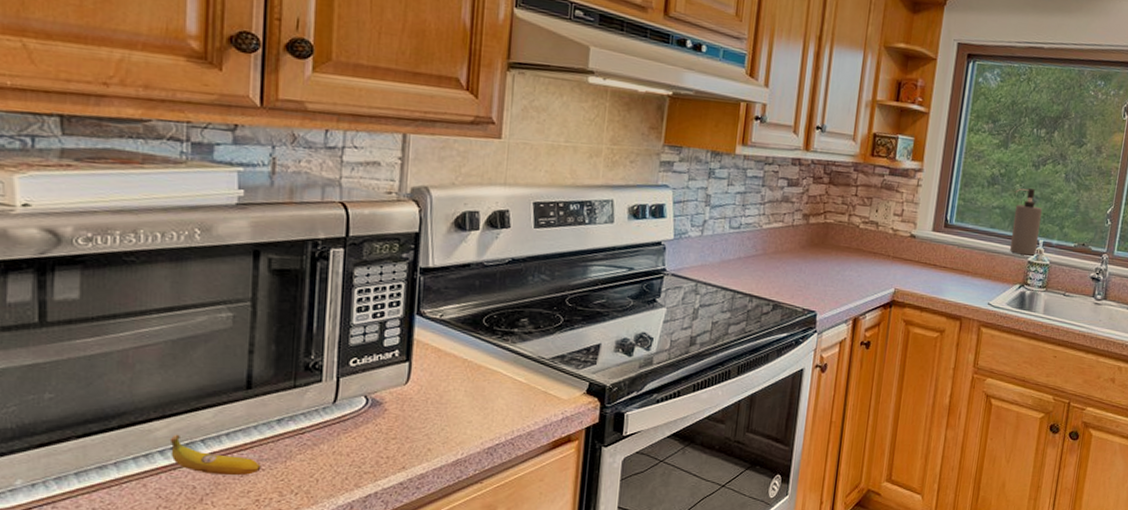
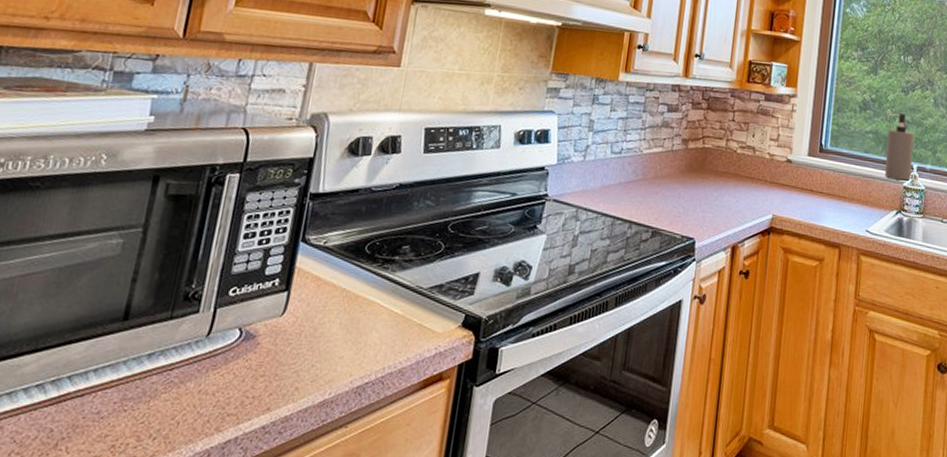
fruit: present [169,434,262,476] -> none [34,369,124,418]

